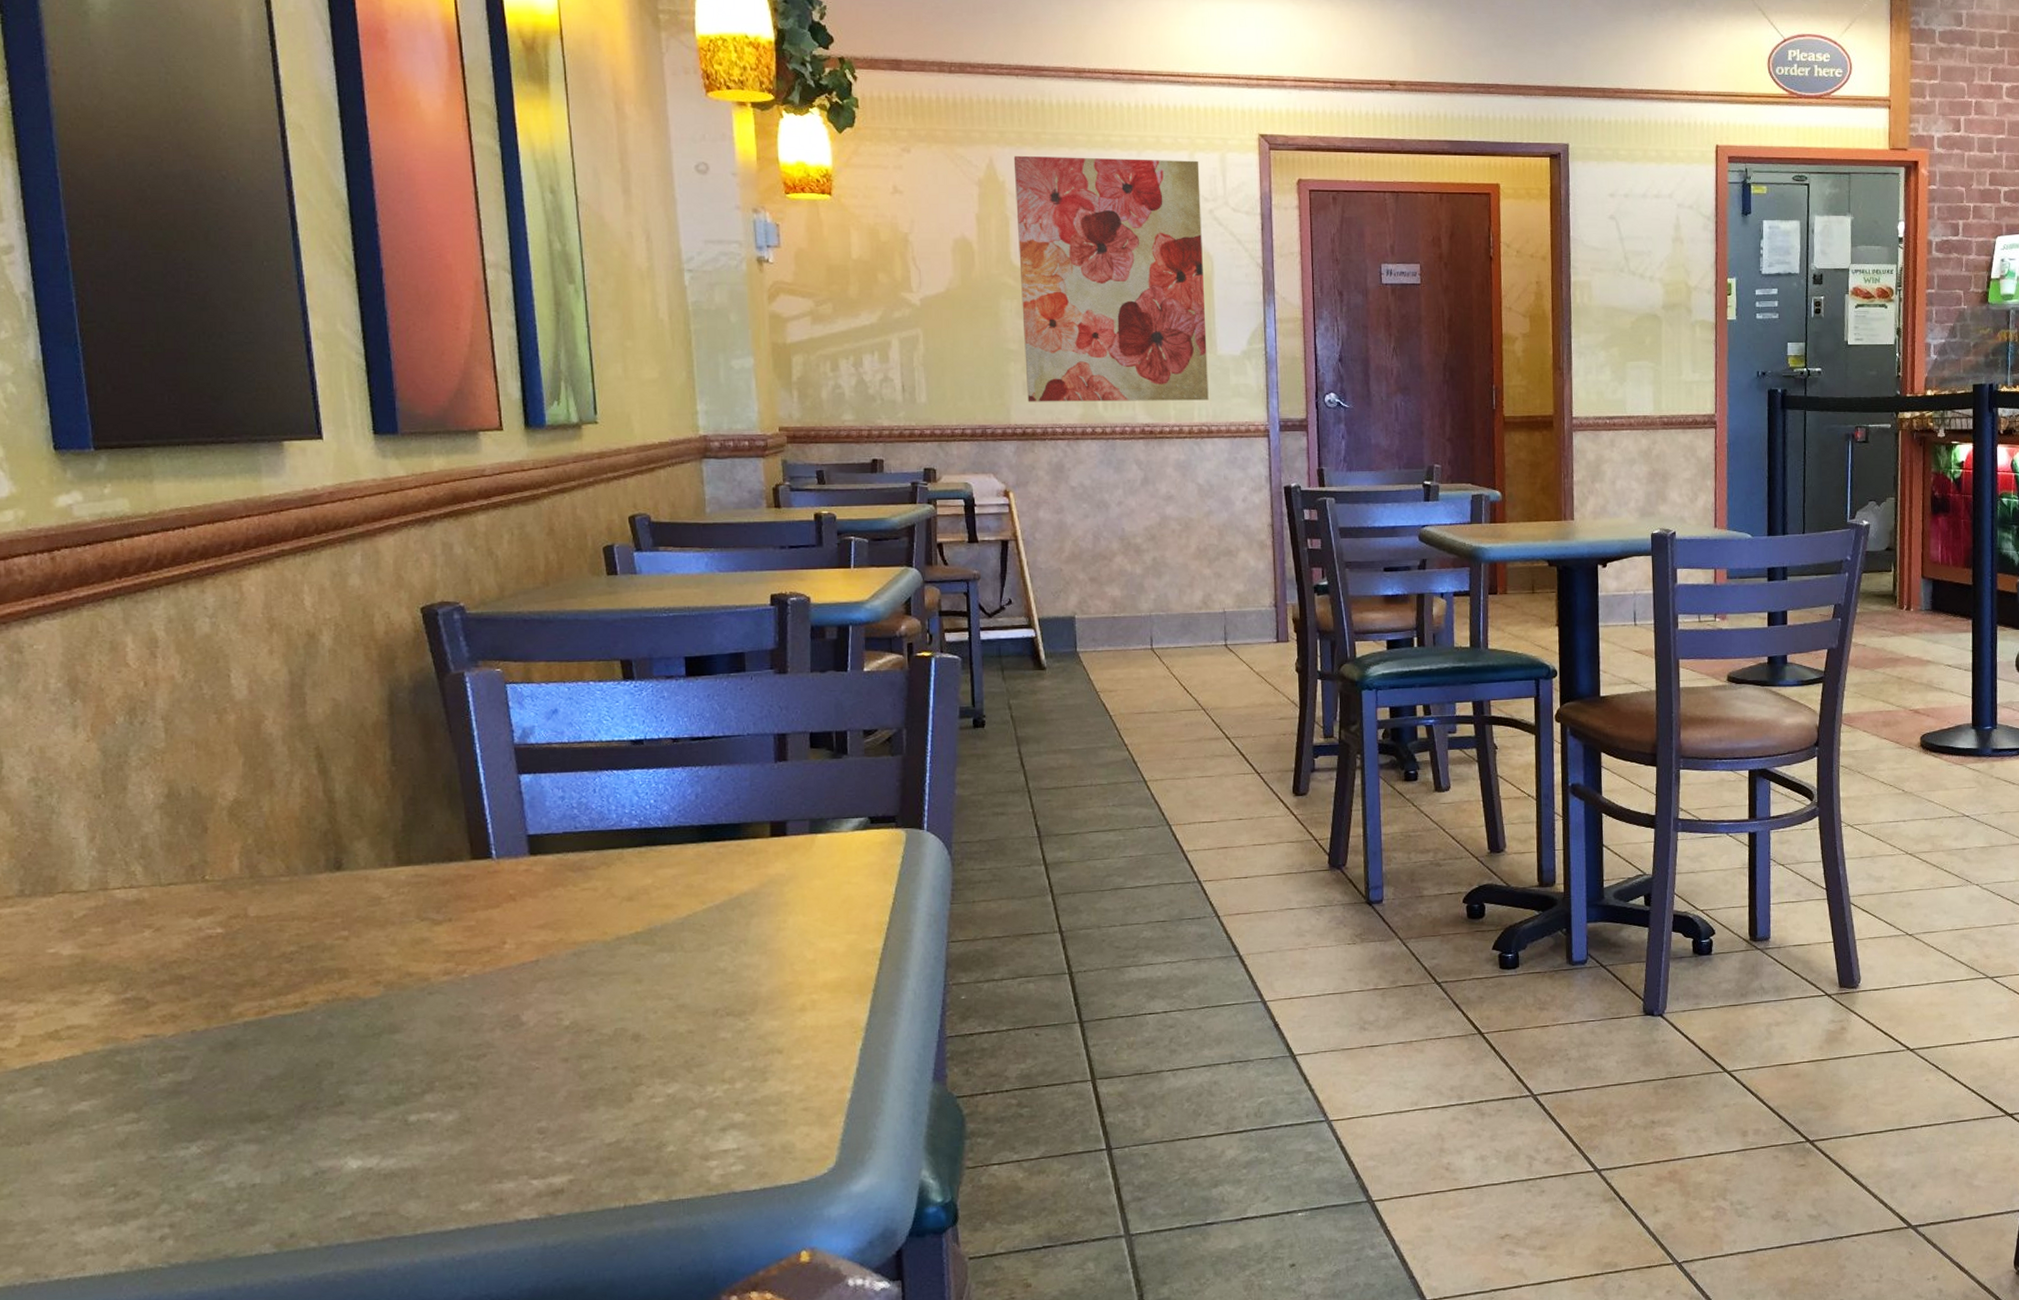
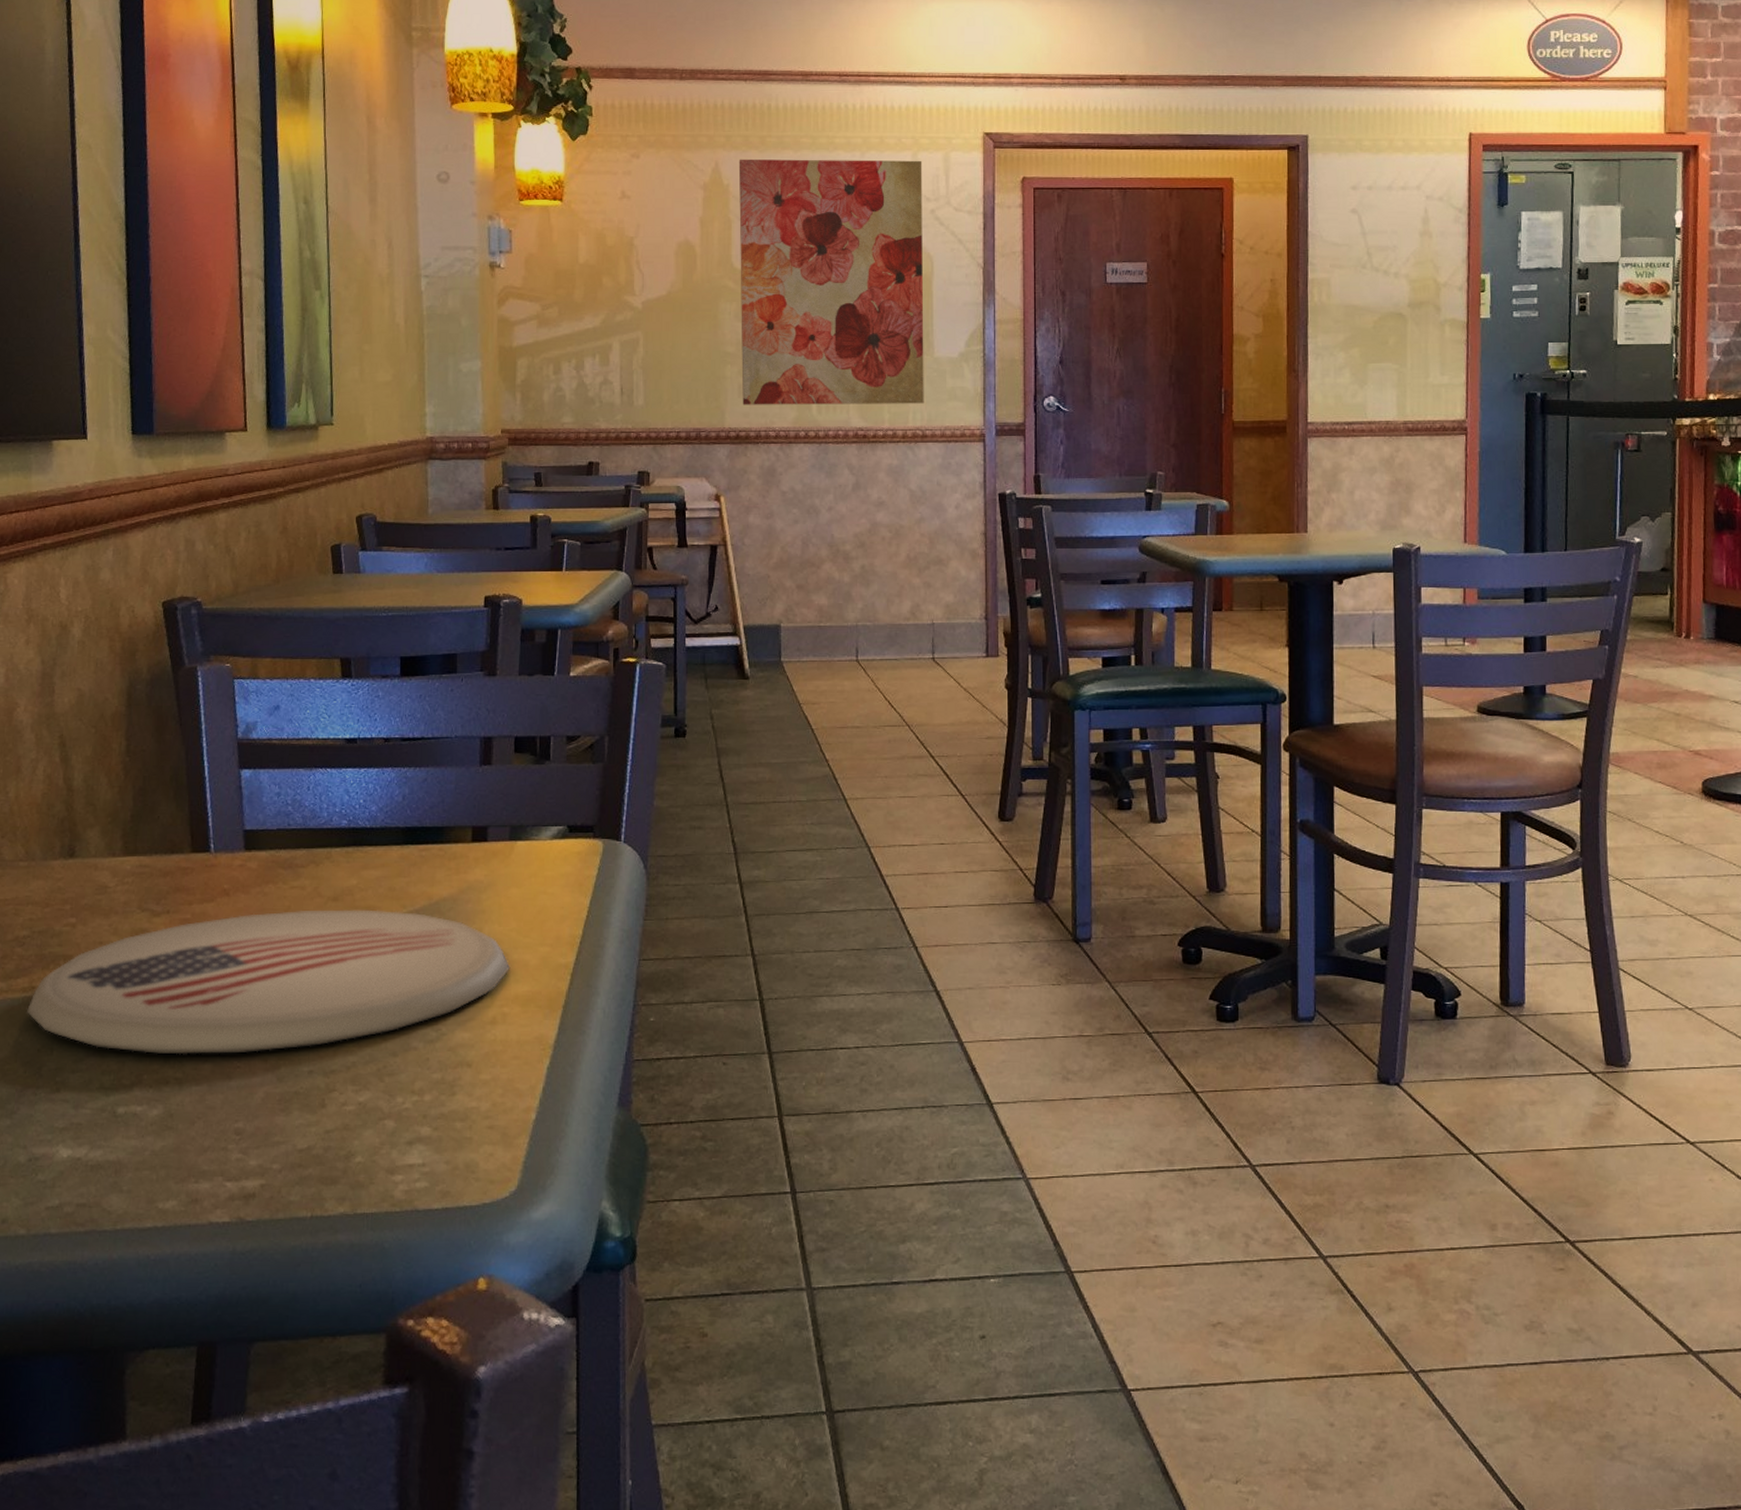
plate: none [301,907,818,1061] -> present [27,909,511,1055]

